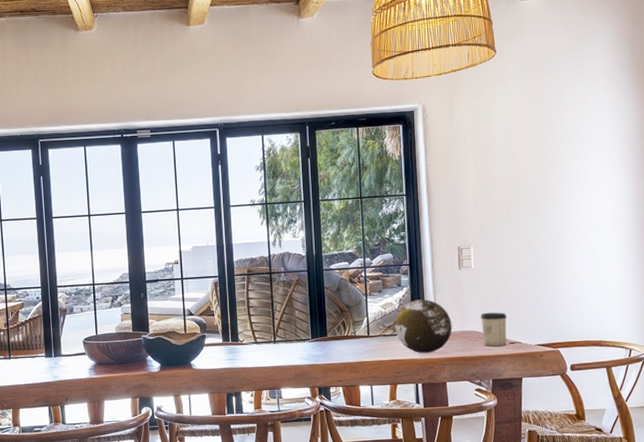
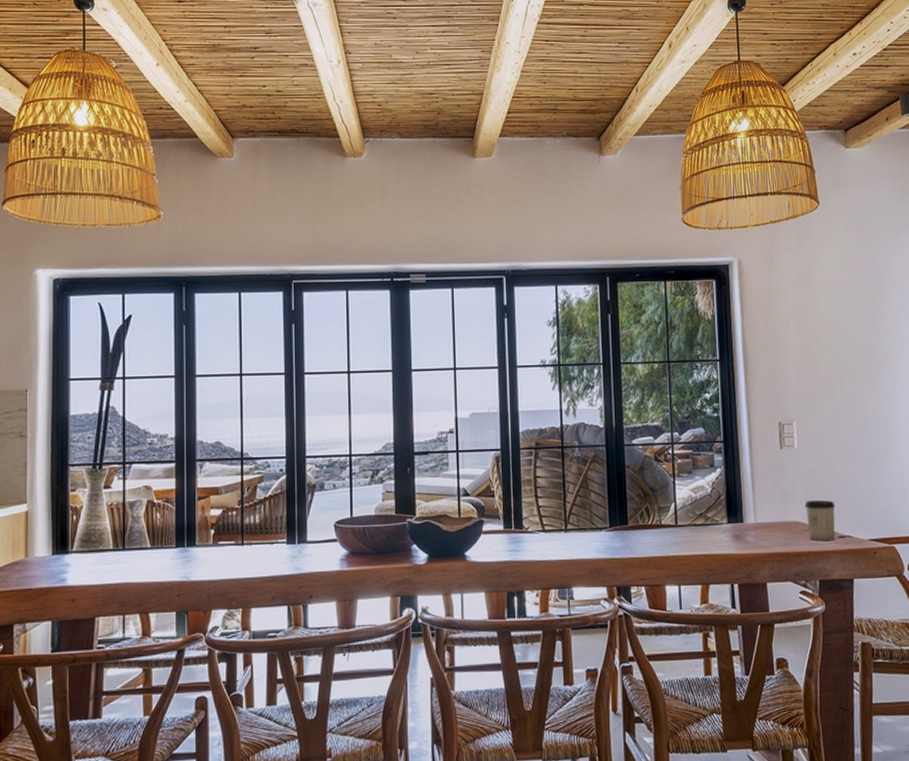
decorative orb: present [394,299,452,354] -> none [706,483,773,548]

